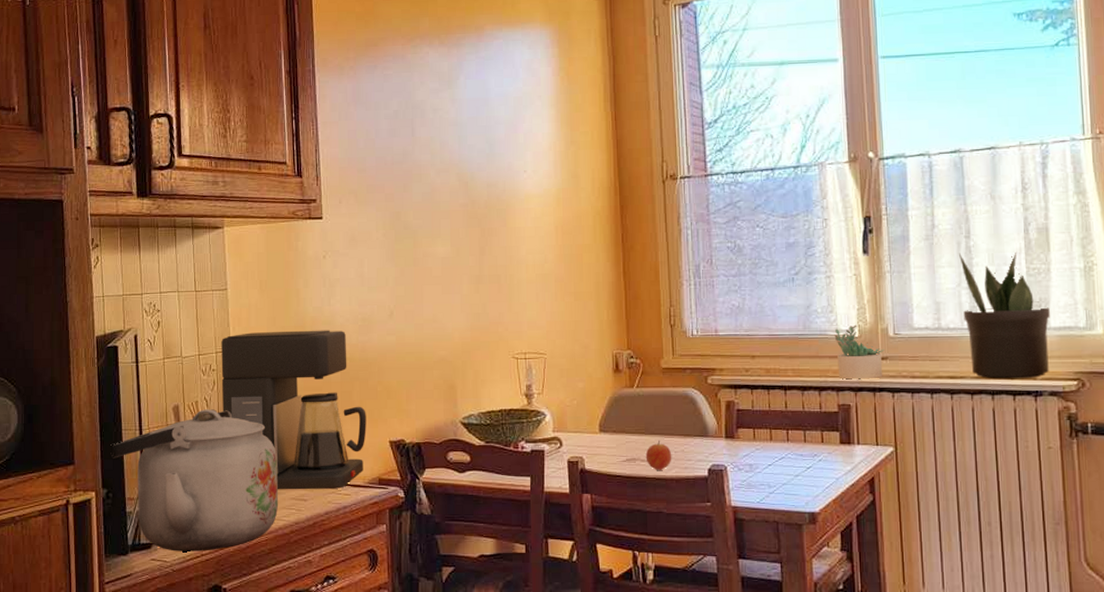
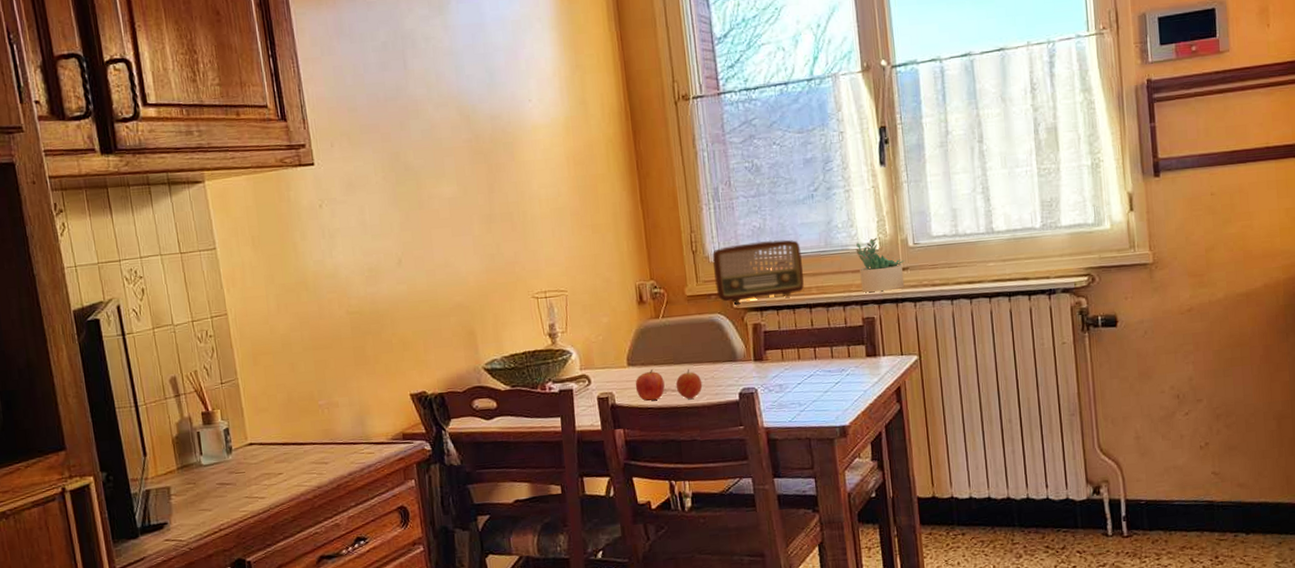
kettle: present [110,409,279,551] -> none [104,377,298,530]
coffee maker: present [221,330,366,490] -> none [216,283,385,456]
fruit: none [605,438,635,468] -> present [635,369,665,401]
radio receiver: none [690,319,780,379] -> present [713,239,804,304]
planter: present [959,253,1050,380] -> none [973,154,1061,282]

